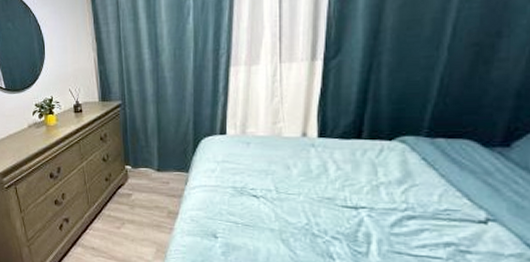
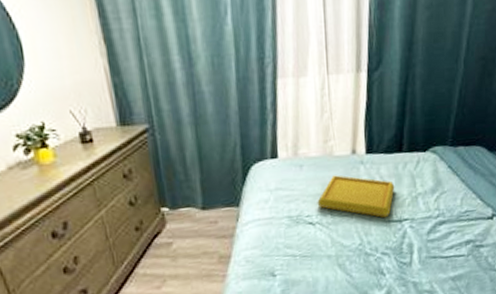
serving tray: none [262,155,351,203] -> present [317,175,395,218]

